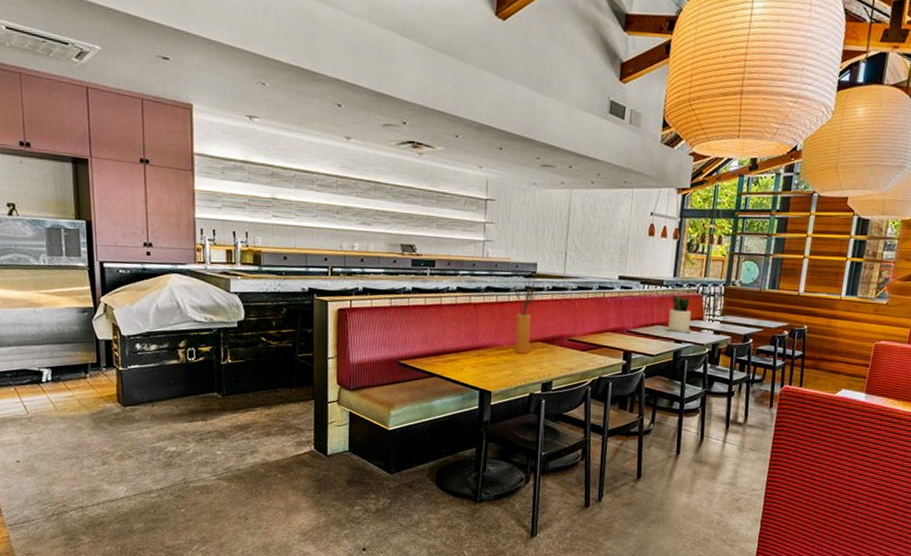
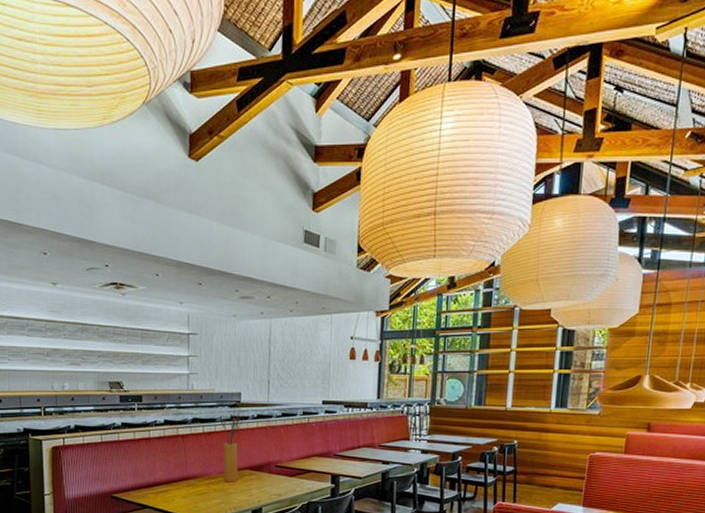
planter: present [665,294,692,334] -> none [372,415,398,454]

